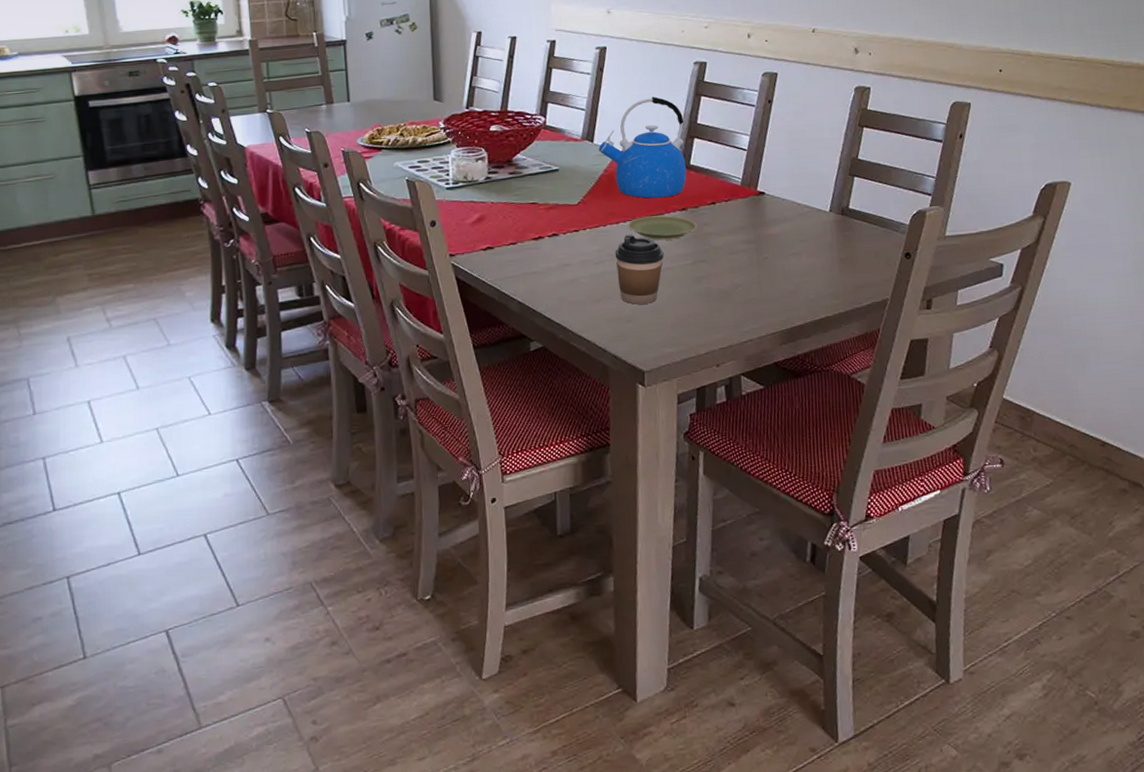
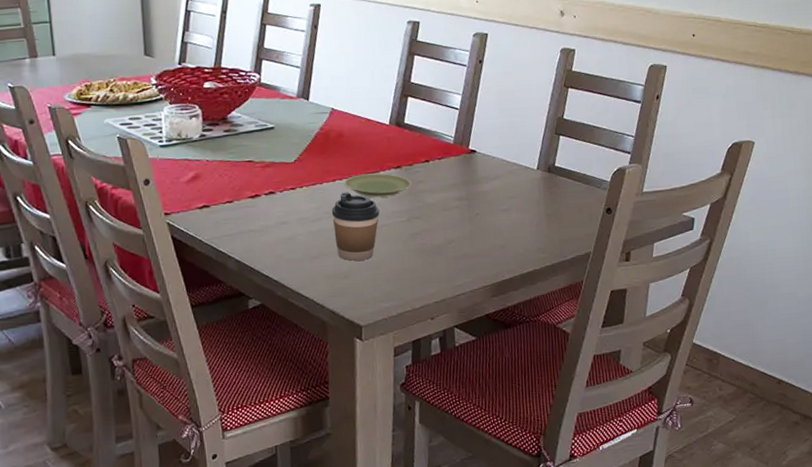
kettle: present [598,96,687,199] -> none [314,55,401,157]

